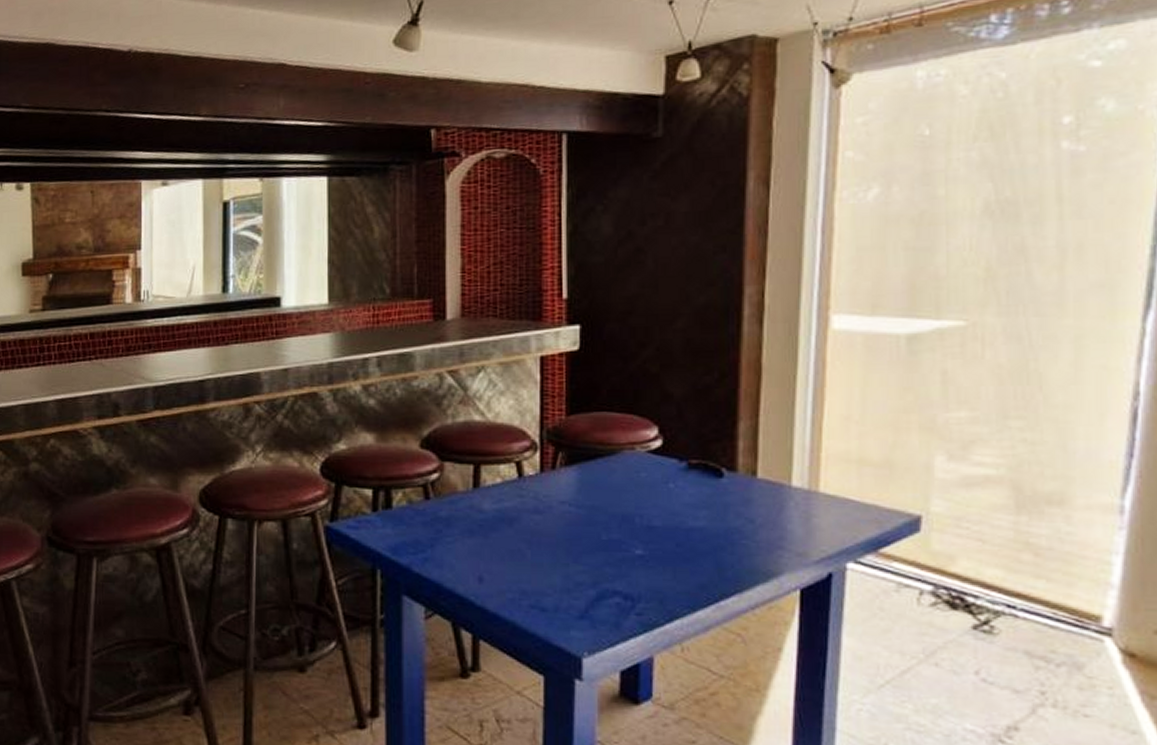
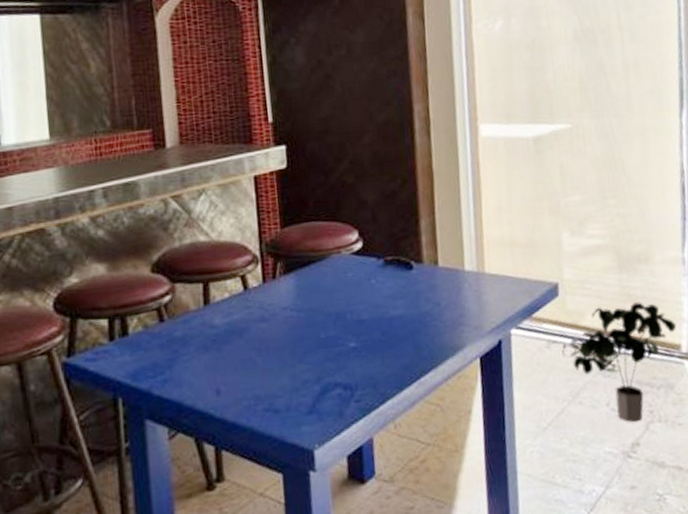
potted plant: none [931,552,1099,702] -> present [573,302,677,423]

